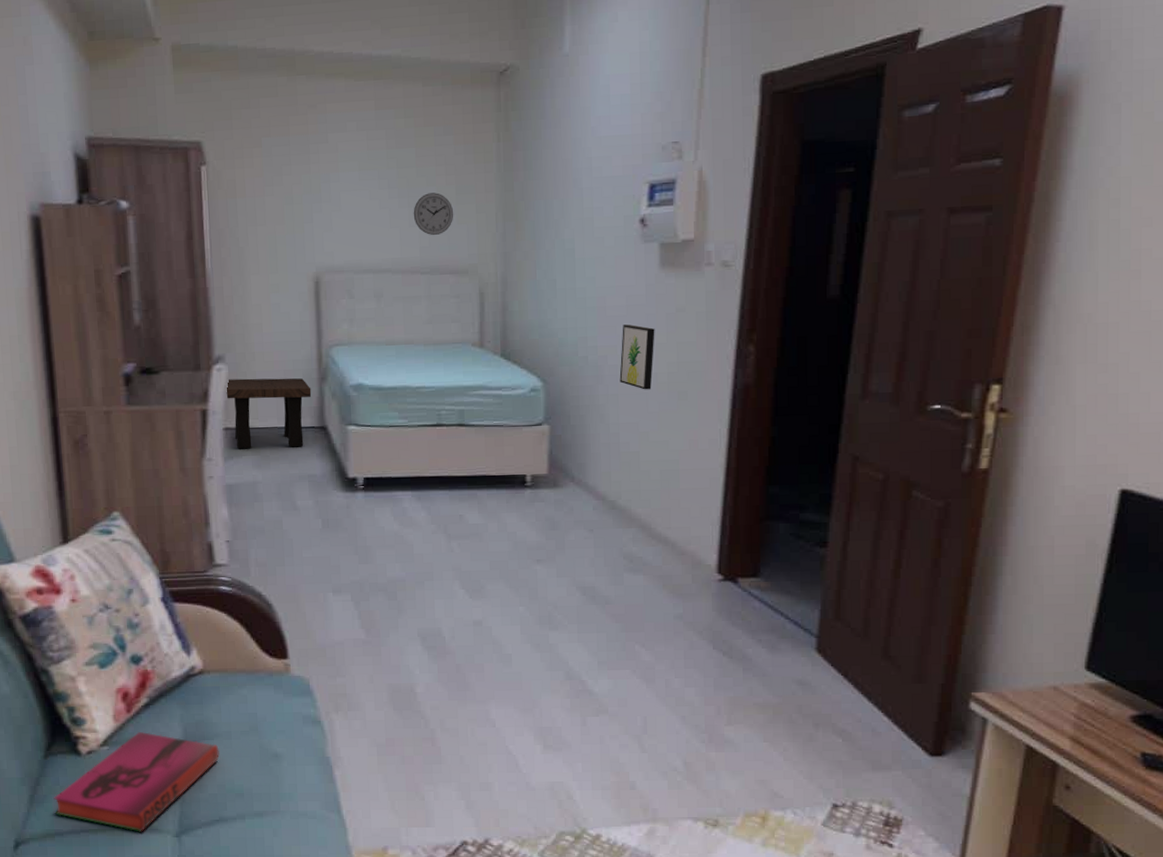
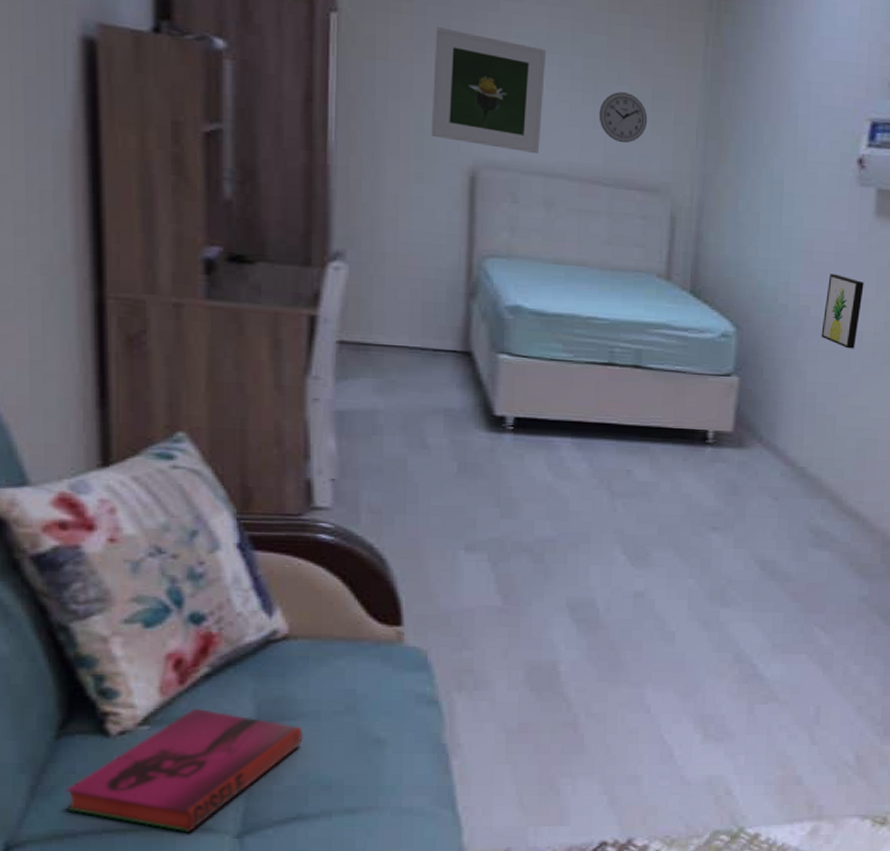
side table: present [225,378,312,449] -> none [342,281,456,374]
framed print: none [280,163,368,256] -> present [430,27,546,155]

